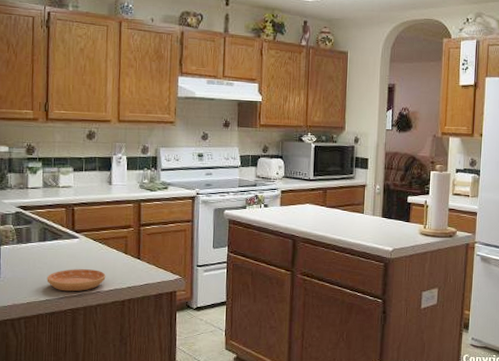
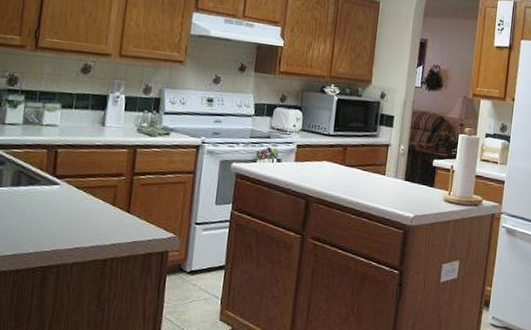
saucer: present [47,269,106,292] -> none [15,220,88,247]

